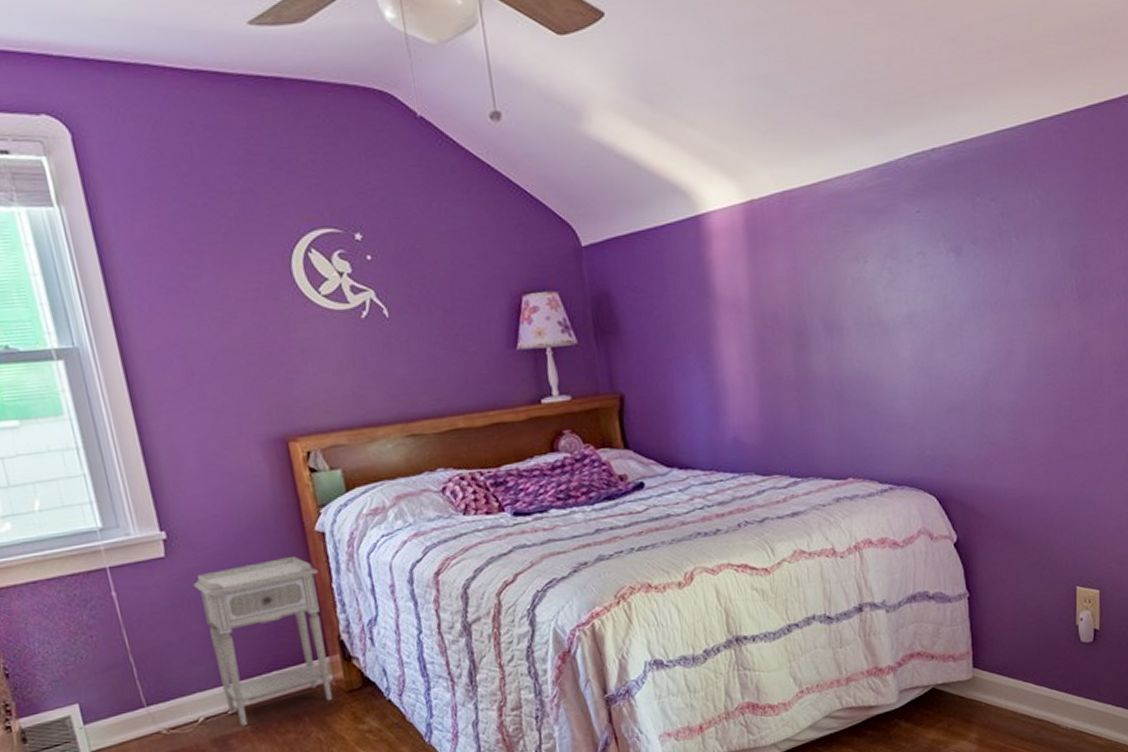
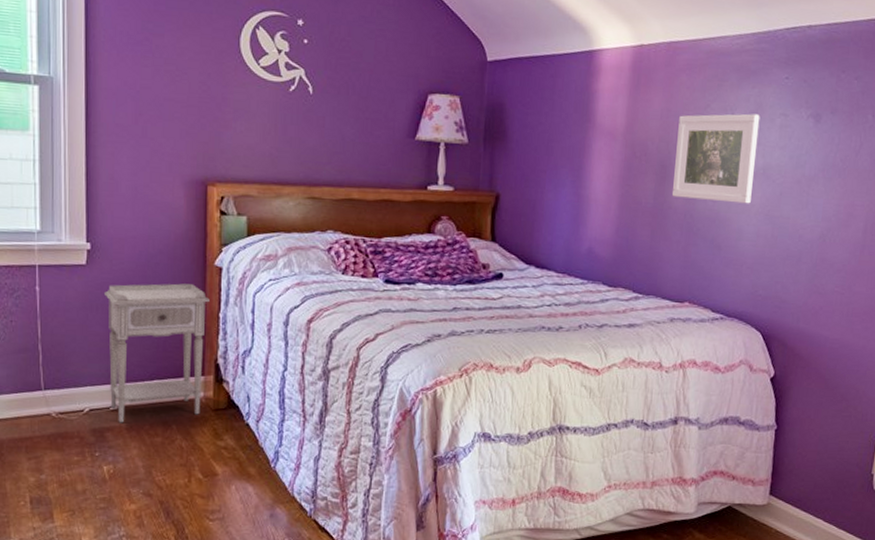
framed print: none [807,257,901,365] -> present [672,113,760,204]

